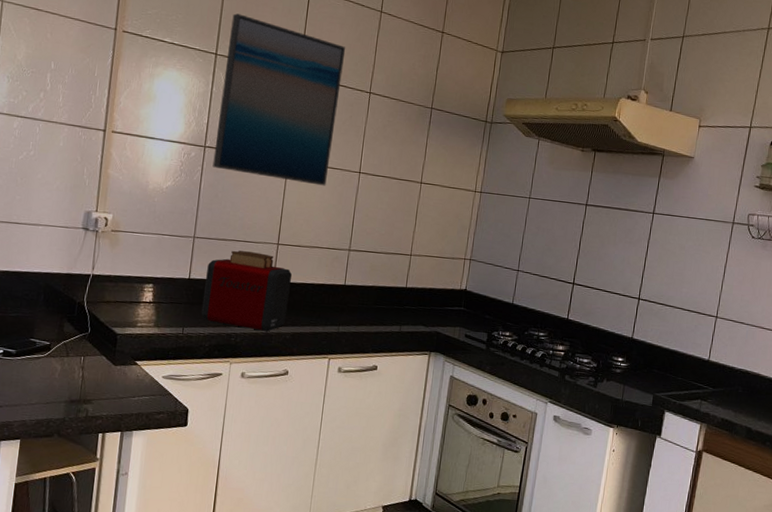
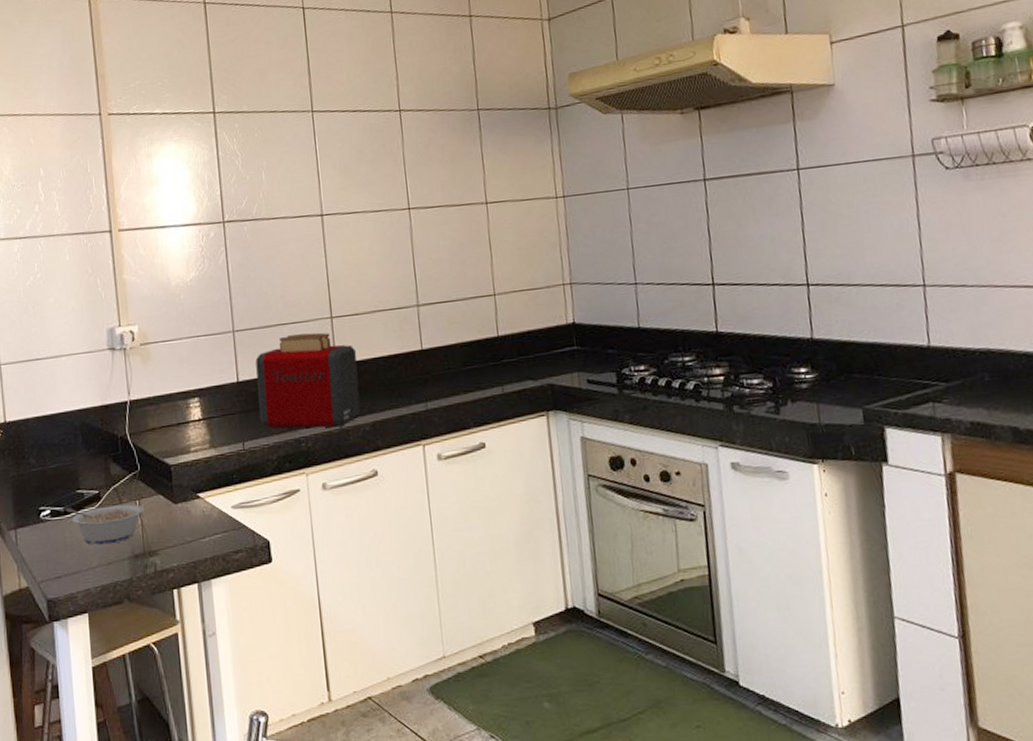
legume: none [16,350,87,388] -> present [65,504,144,546]
wall art: present [212,13,346,186] -> none [223,59,372,244]

